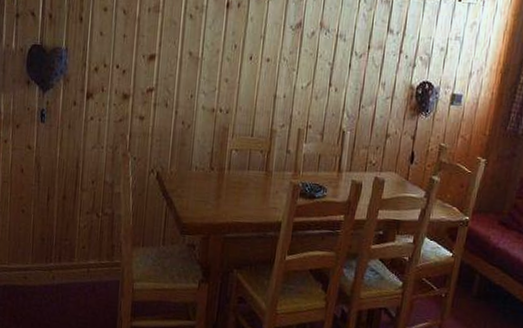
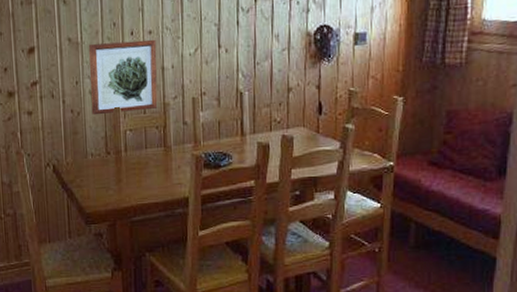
wall art: none [201,61,273,134] -> present [88,39,158,115]

